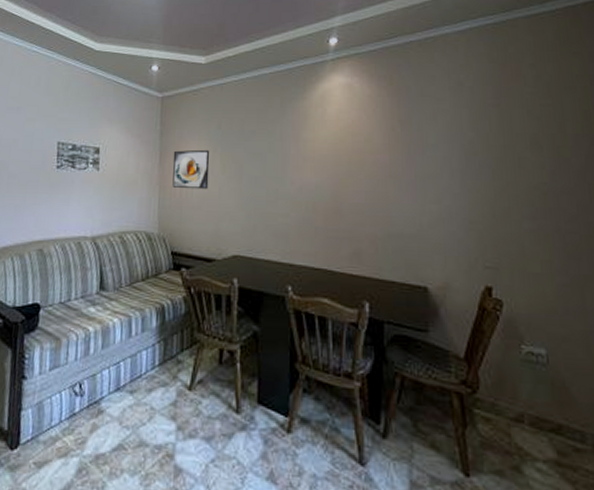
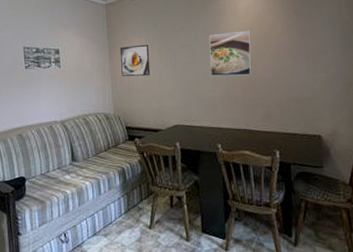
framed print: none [284,141,341,199] -> present [209,30,252,76]

